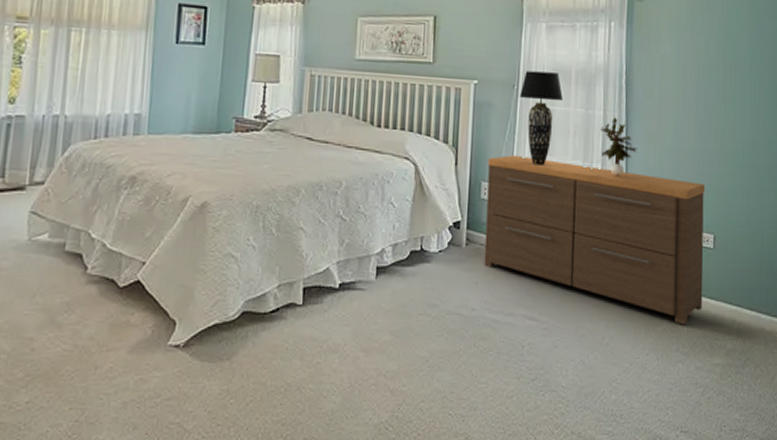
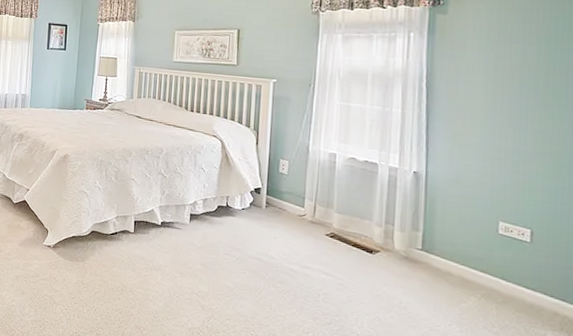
dresser: present [483,155,706,325] -> none [282,140,521,308]
table lamp: present [519,71,563,165] -> none [316,73,359,151]
potted plant: present [601,117,637,177] -> none [398,115,439,167]

